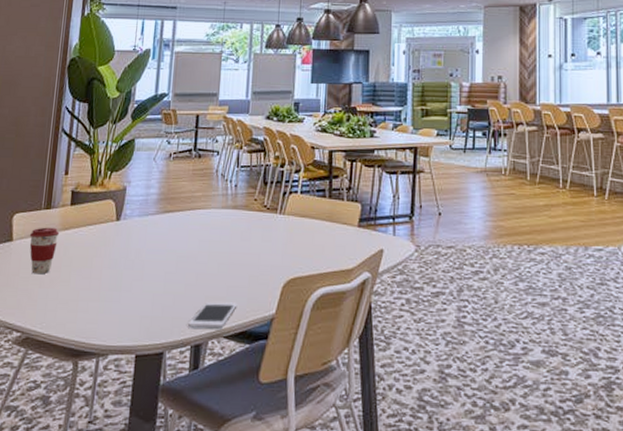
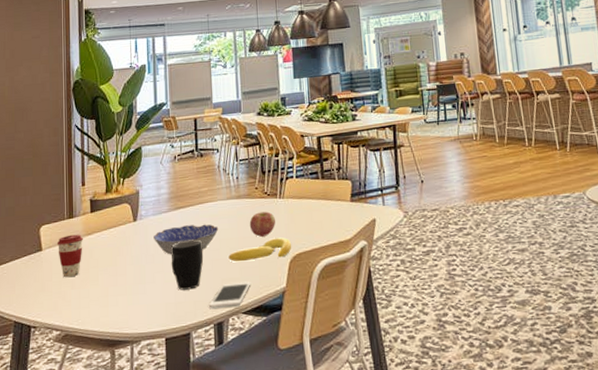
bowl: none [136,232,209,263] -> present [153,224,219,255]
mug: none [151,248,189,304] -> present [171,239,204,290]
banana: none [216,258,288,280] -> present [228,237,292,262]
apple: none [243,227,272,255] -> present [249,211,275,237]

